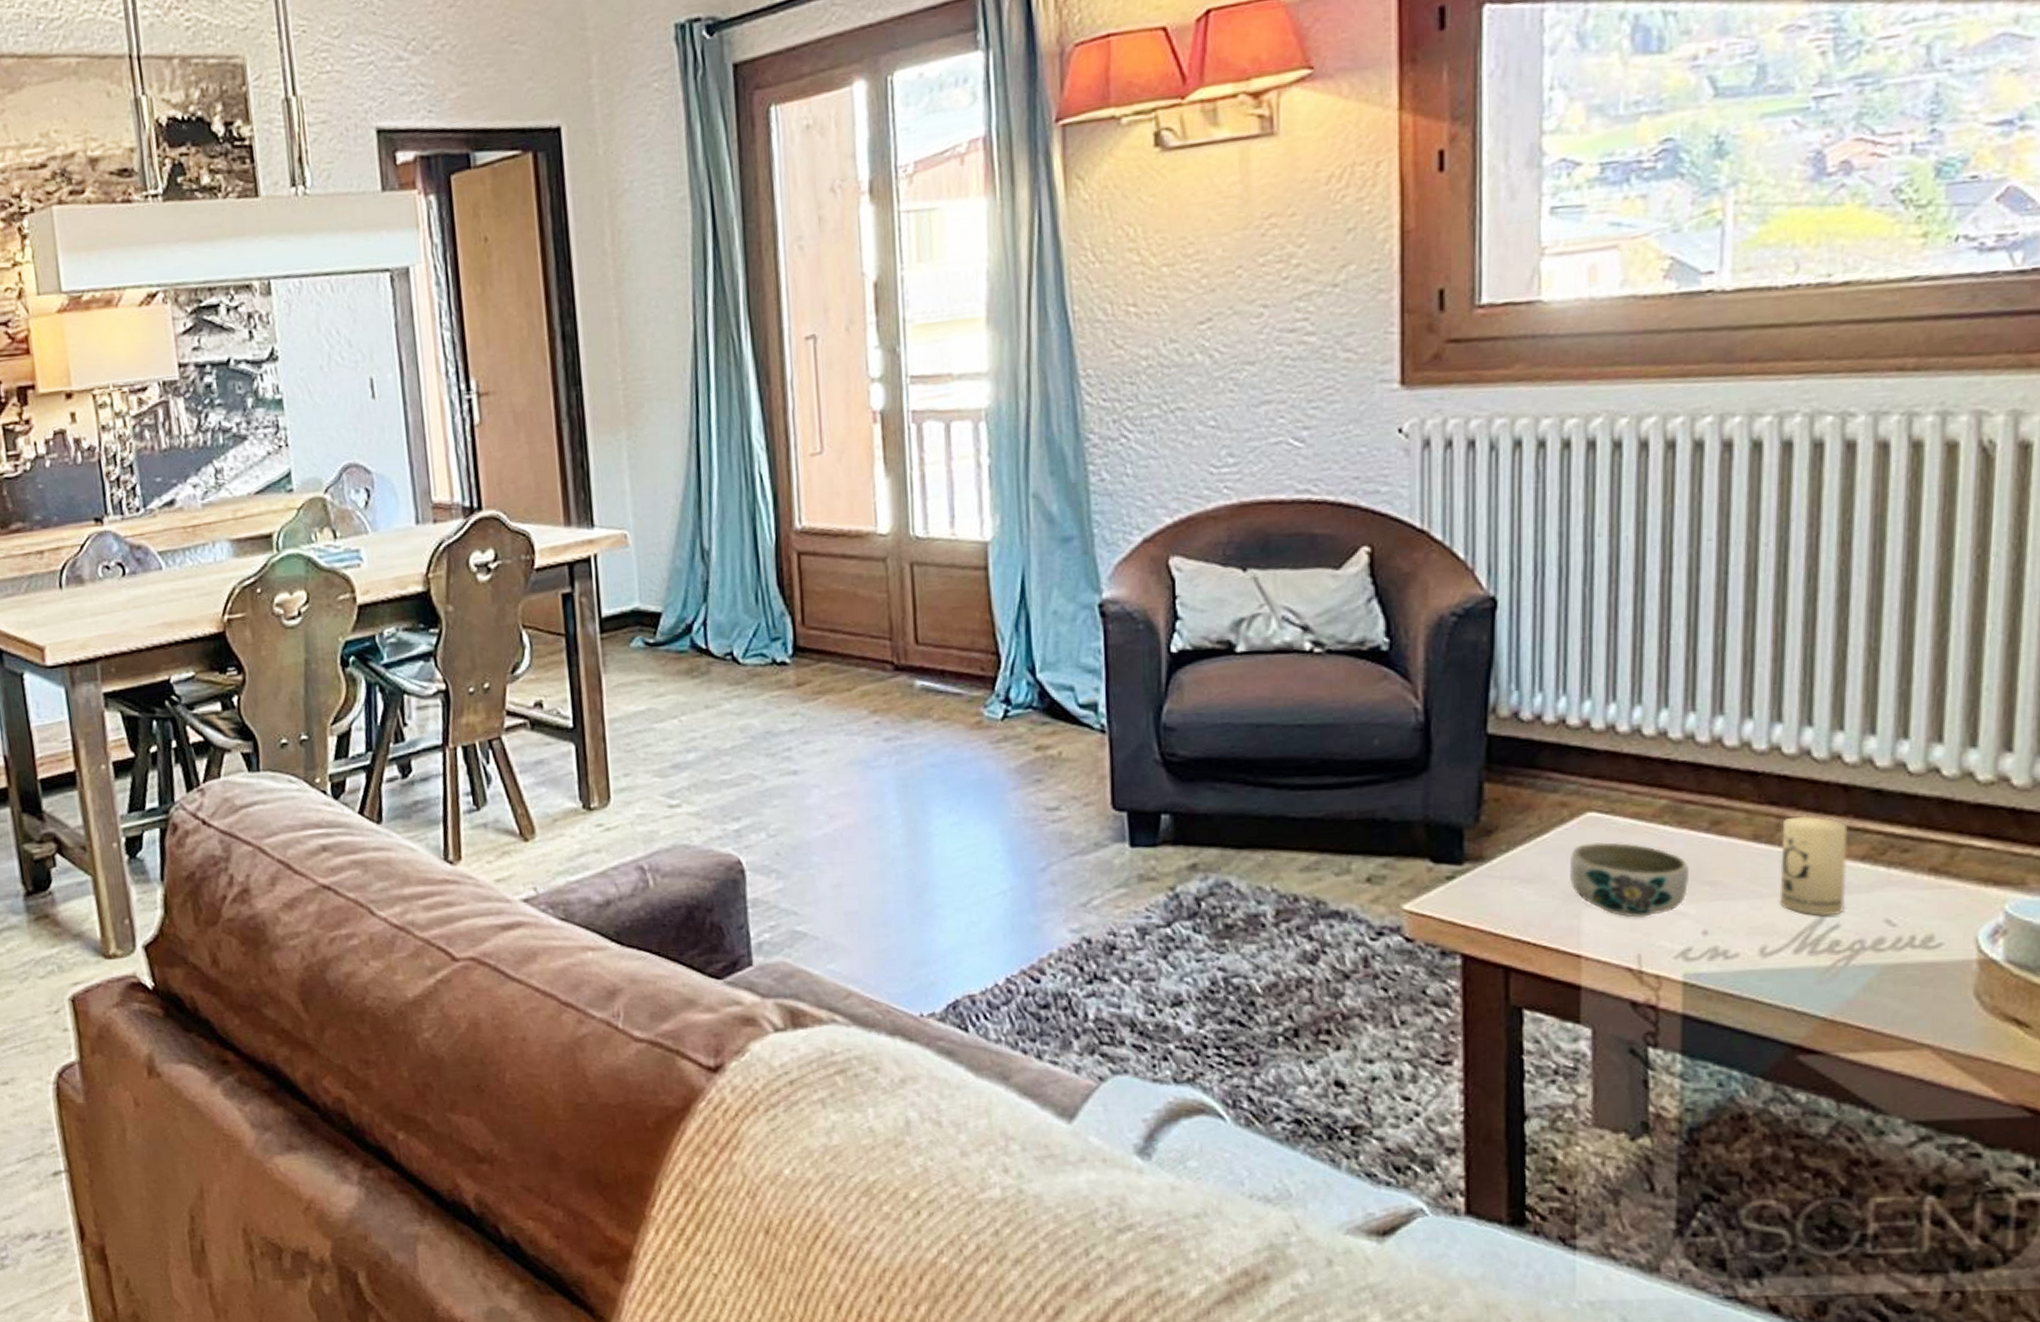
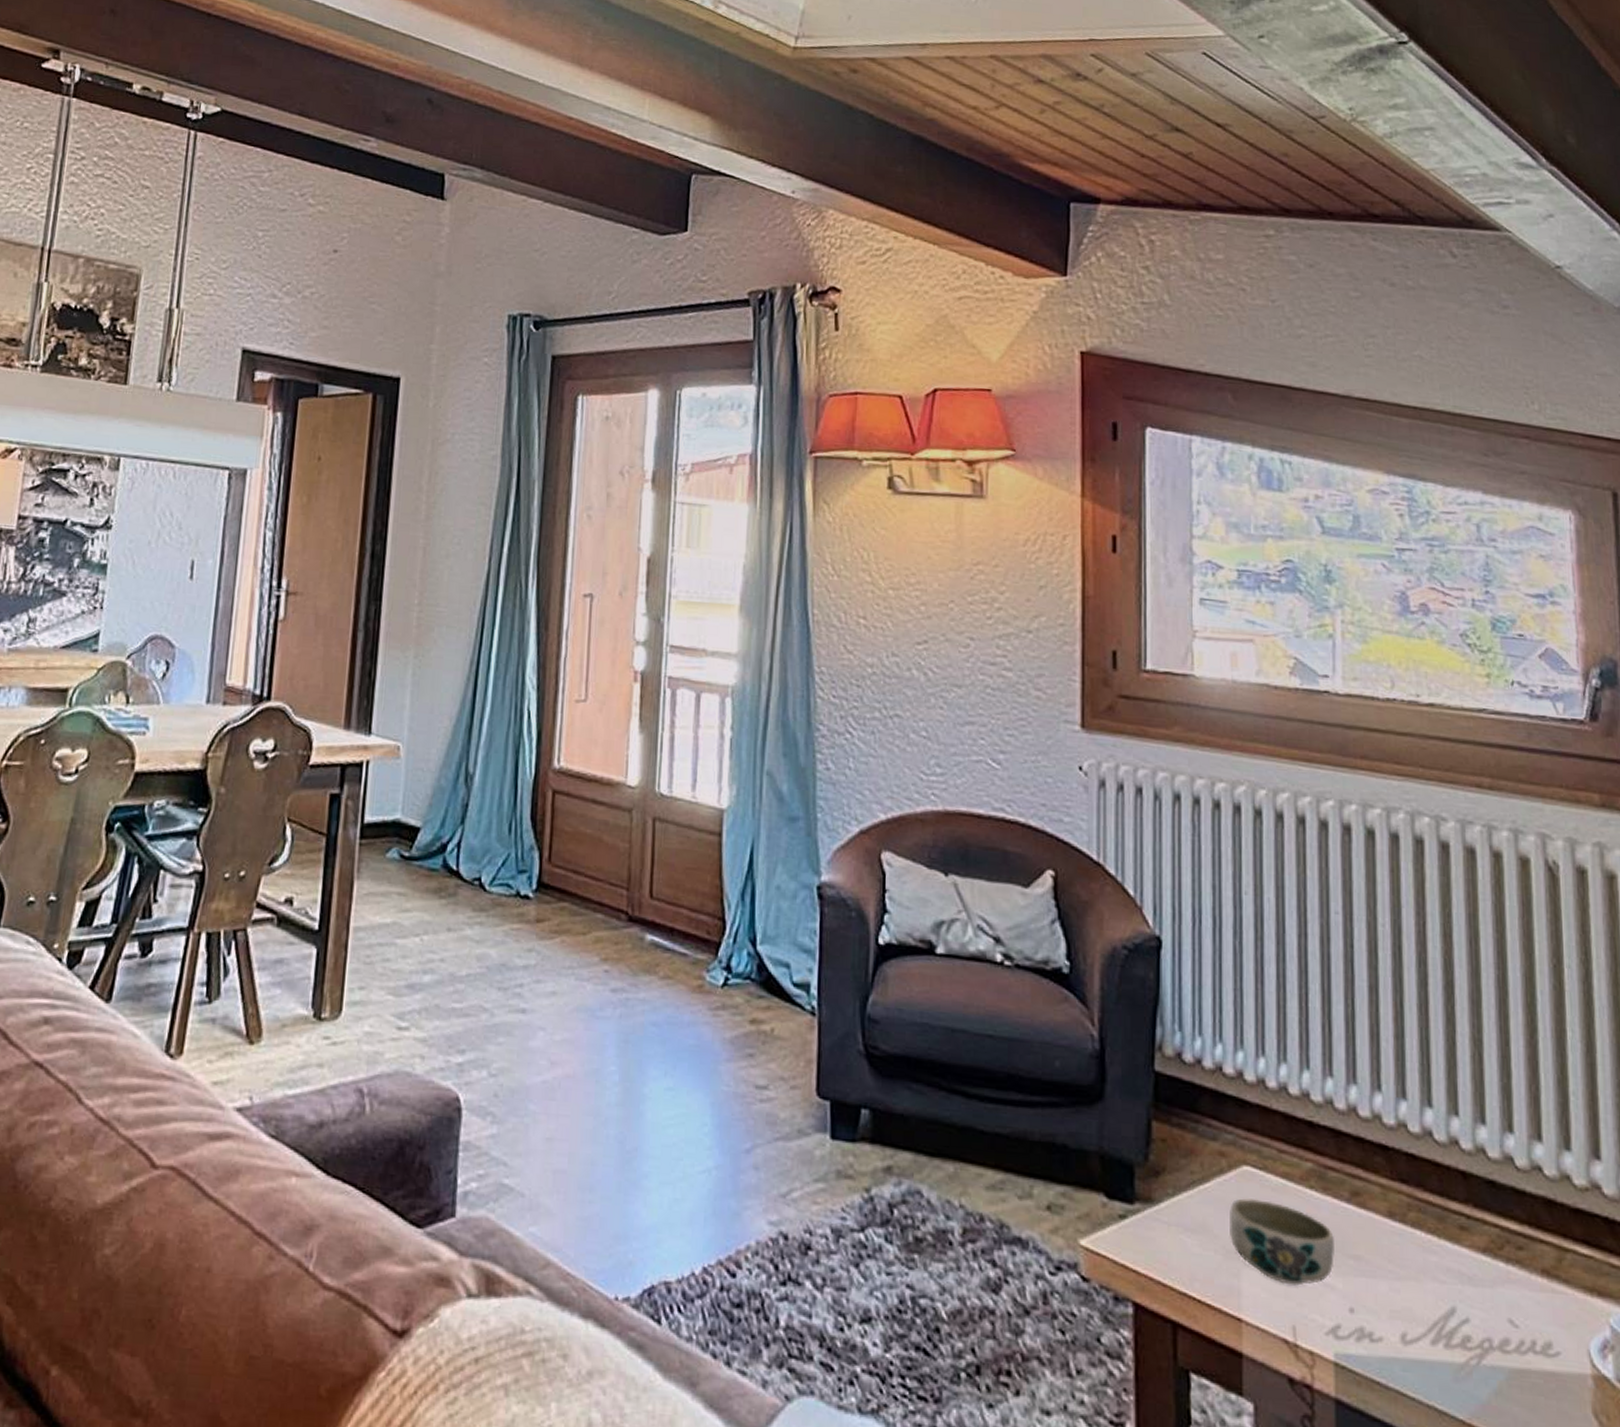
candle: present [1779,816,1848,916] -> none [1412,1198,1472,1308]

